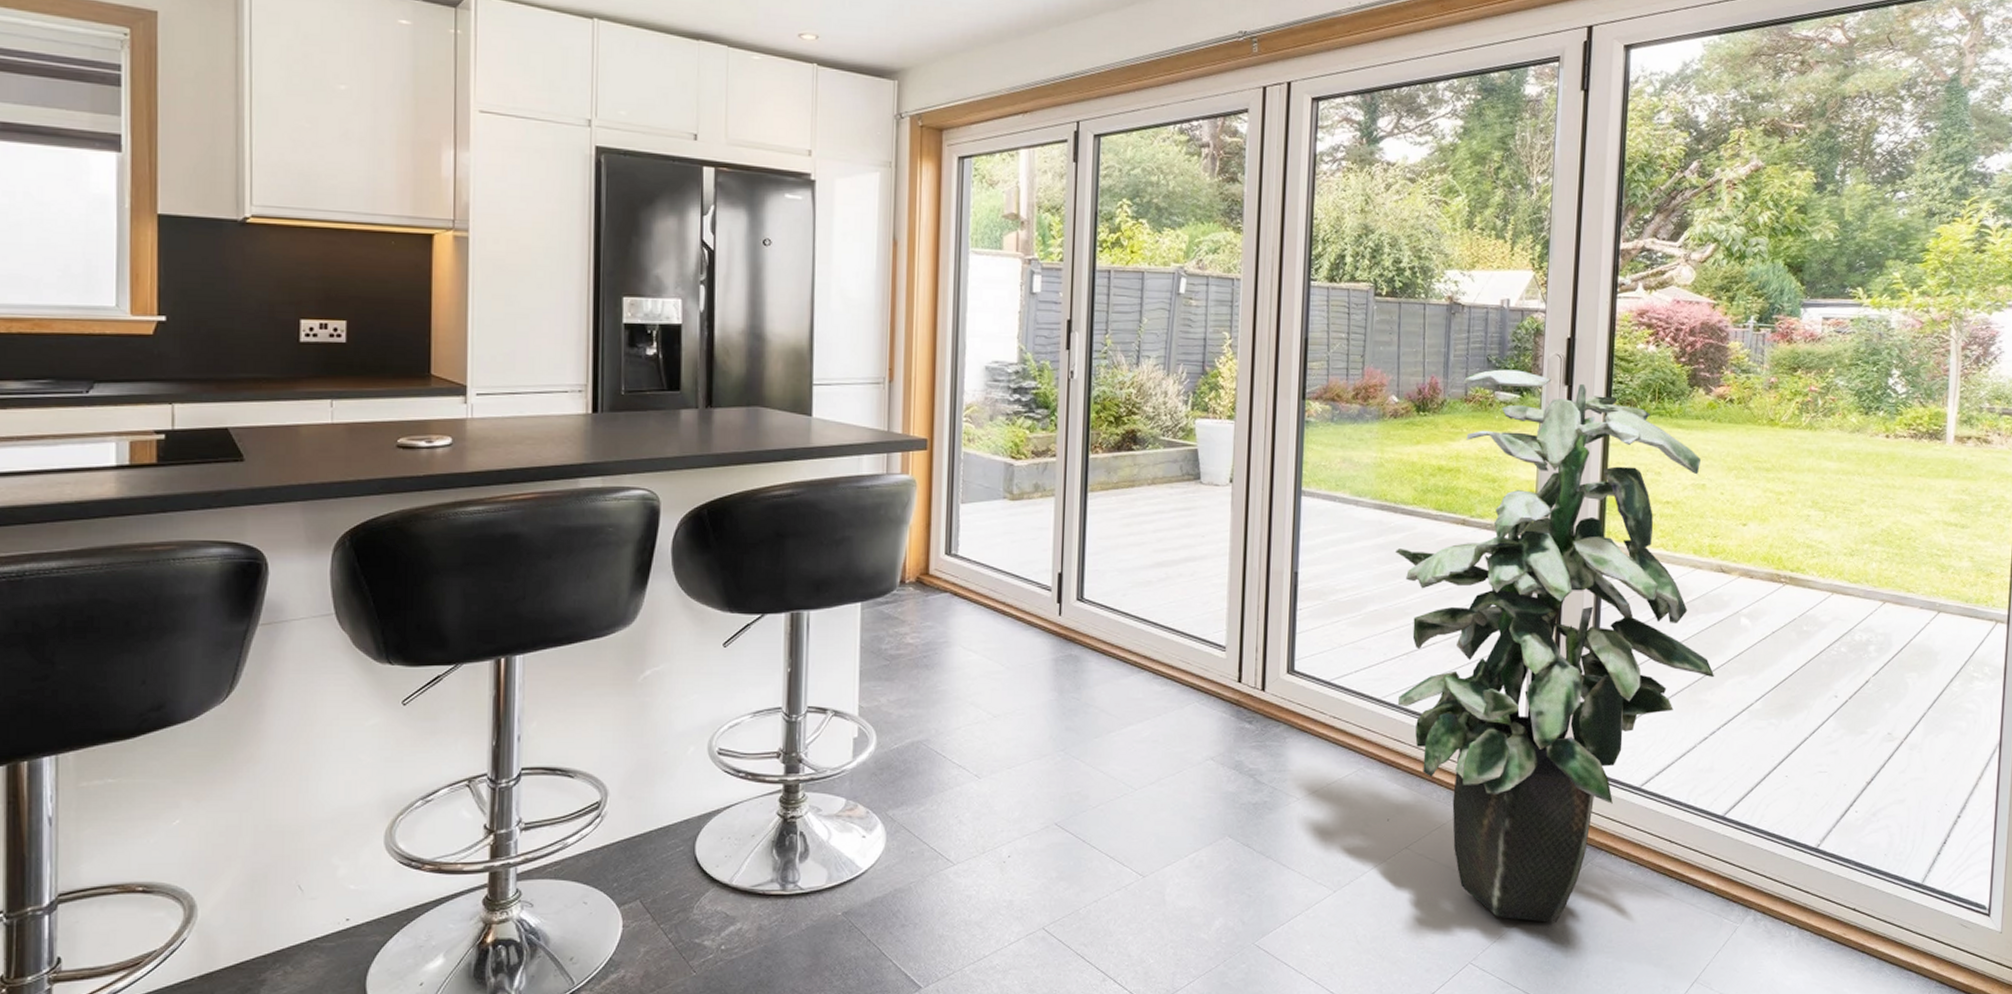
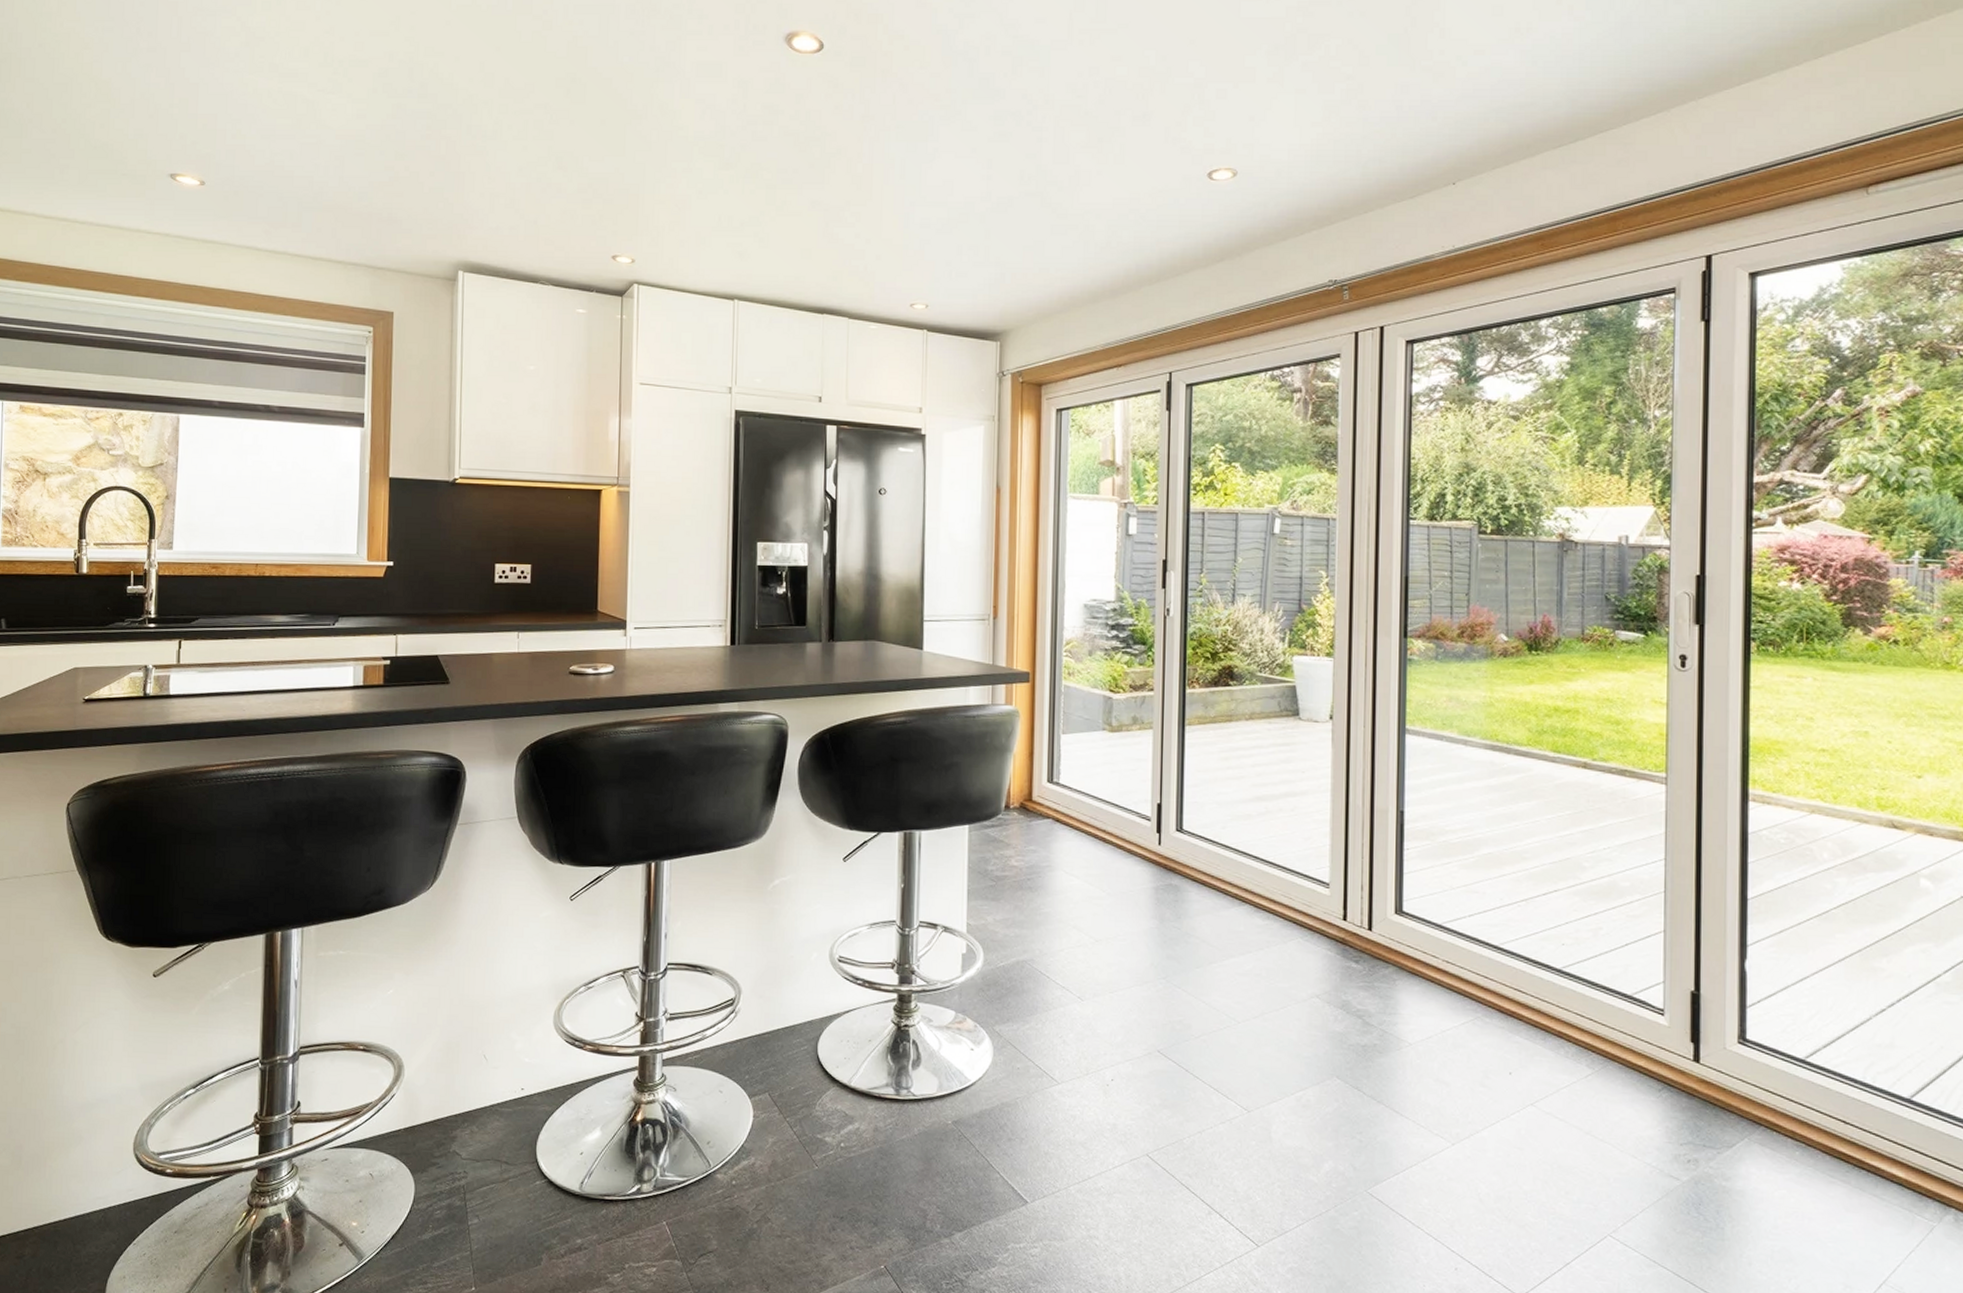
indoor plant: present [1395,369,1715,922] -> none [1510,607,1891,1200]

